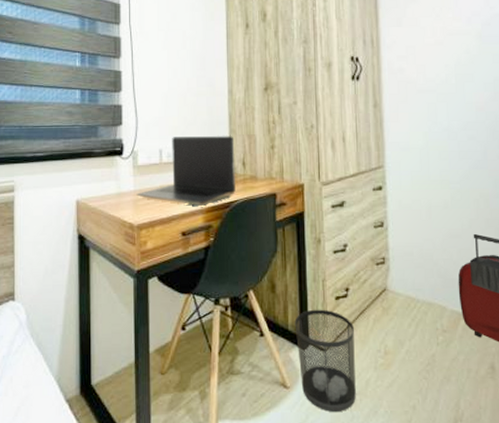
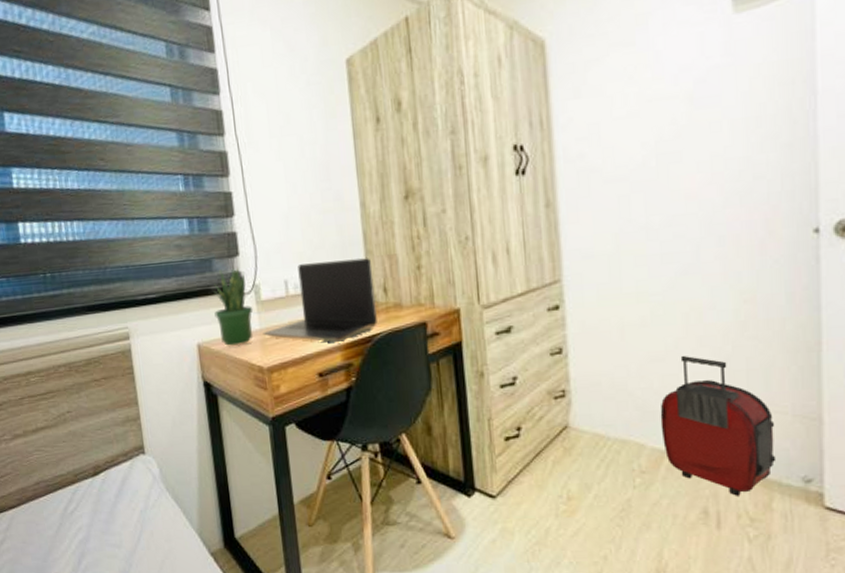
planter: none [95,134,130,204] -> present [213,266,254,346]
waste bin: present [294,309,356,412] -> none [456,452,534,563]

